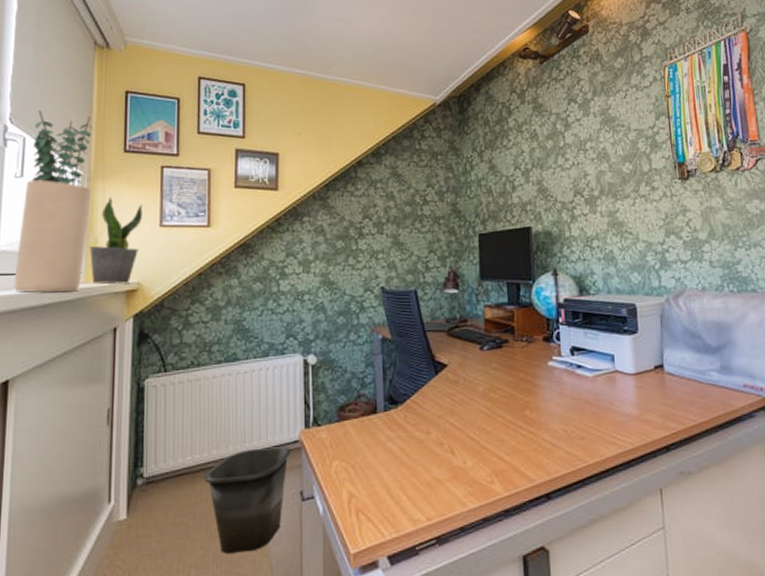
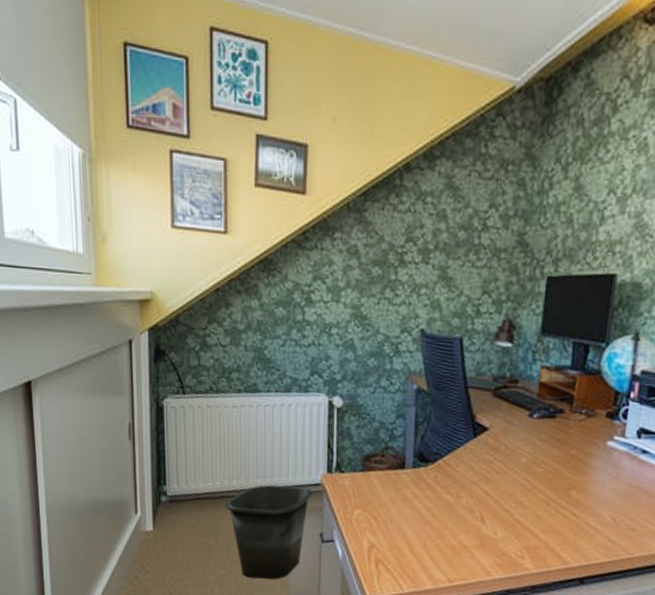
vase: present [13,110,94,293] -> none [23,63,95,295]
potted plant: present [89,197,142,284] -> none [97,185,152,292]

